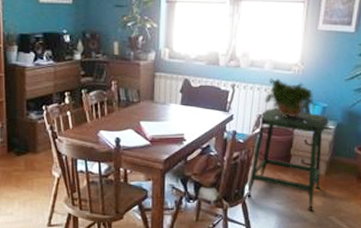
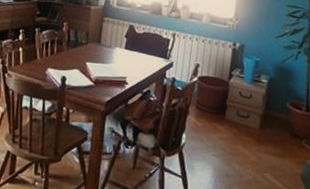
stool: present [246,109,328,211] -> none [183,59,260,166]
potted plant: present [264,78,316,119] -> none [201,30,249,70]

